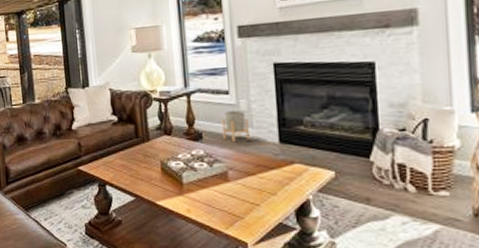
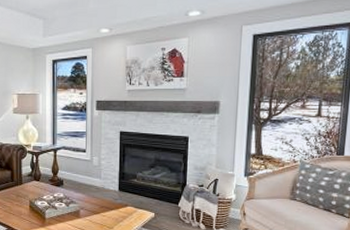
planter: present [221,110,250,143] -> none [78,165,98,189]

